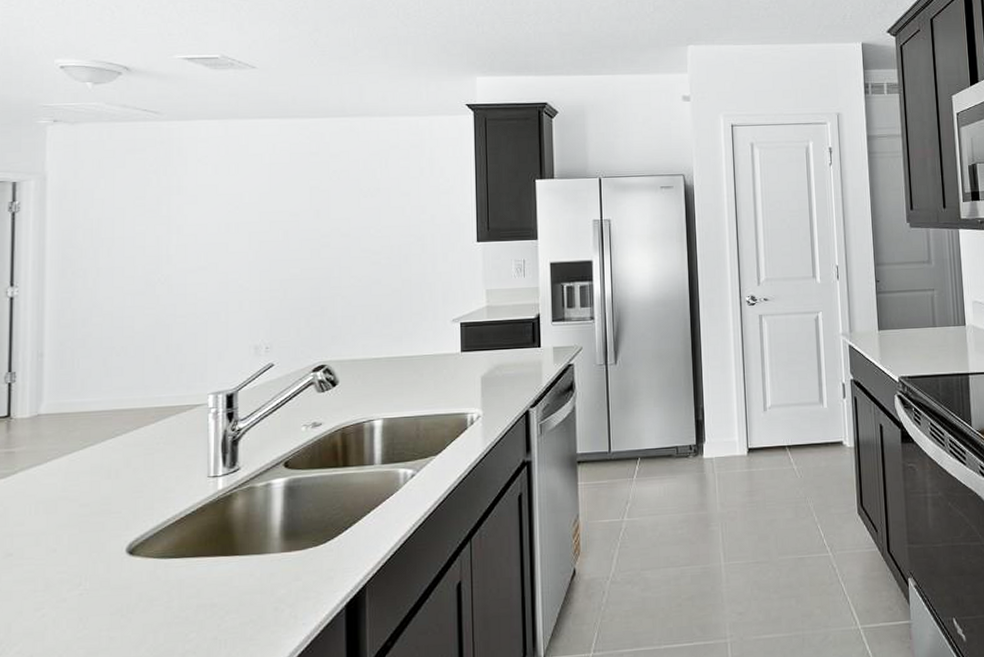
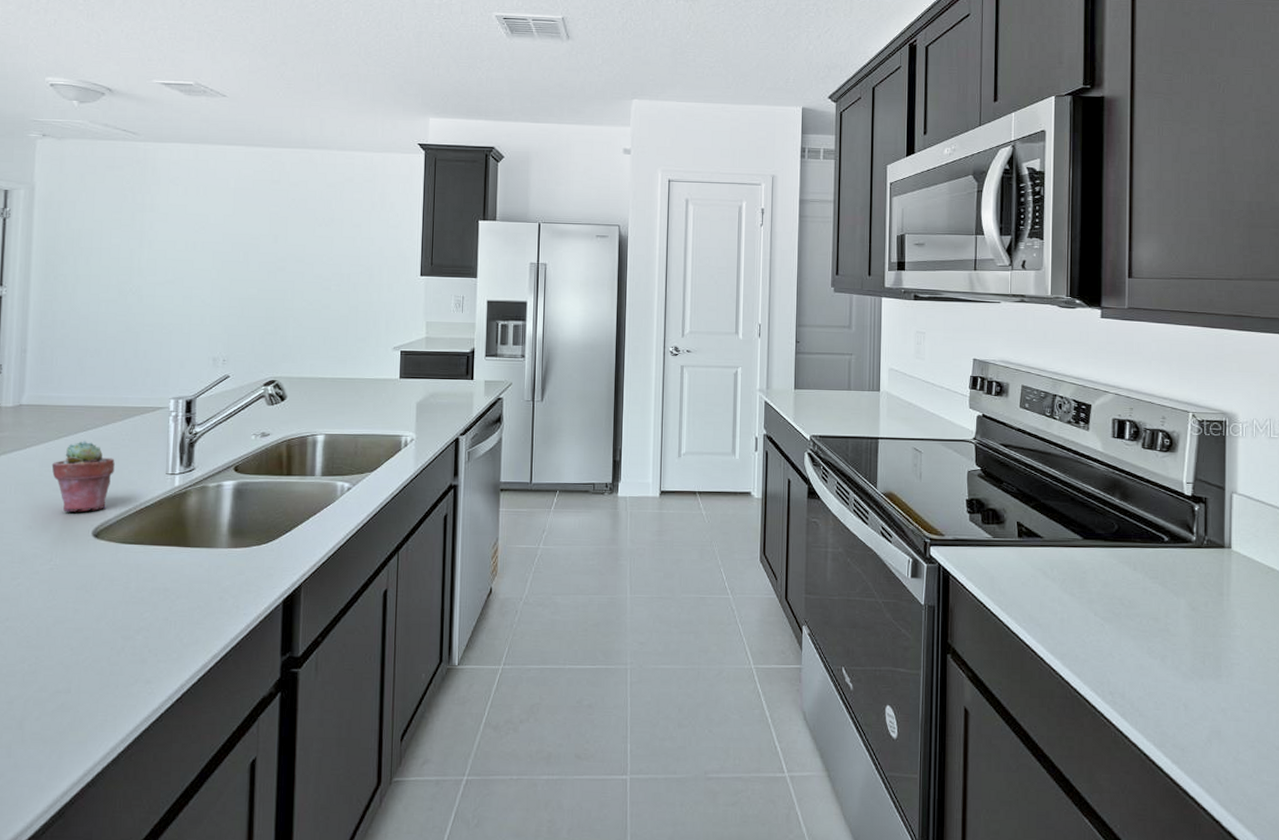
potted succulent: none [77,448,149,529] -> present [51,441,115,512]

